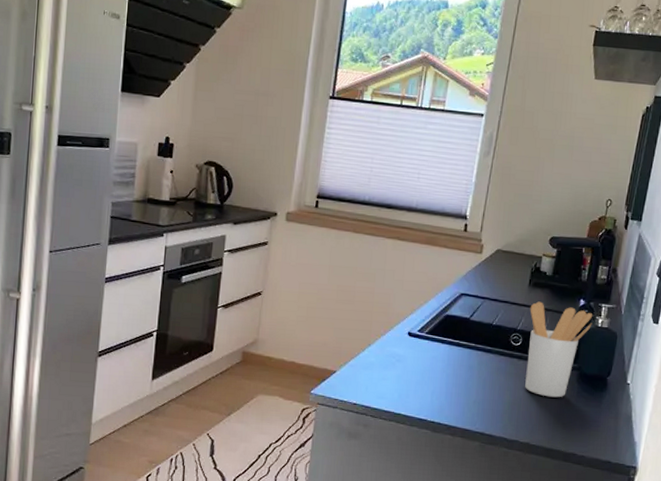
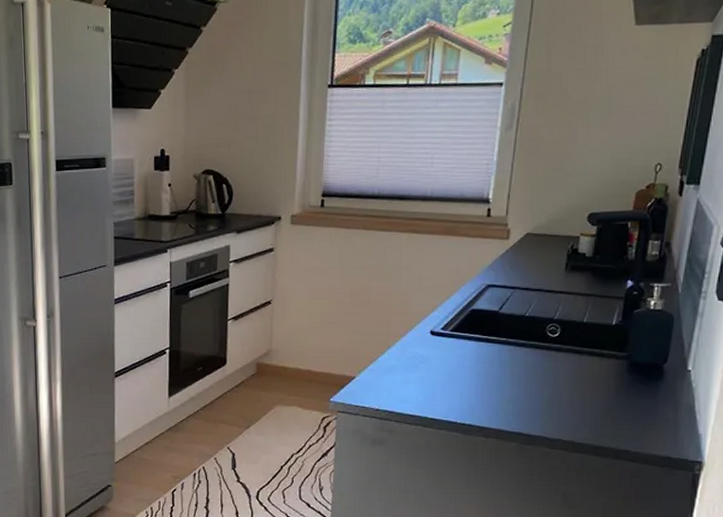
utensil holder: present [525,301,593,398] -> none [566,286,644,391]

